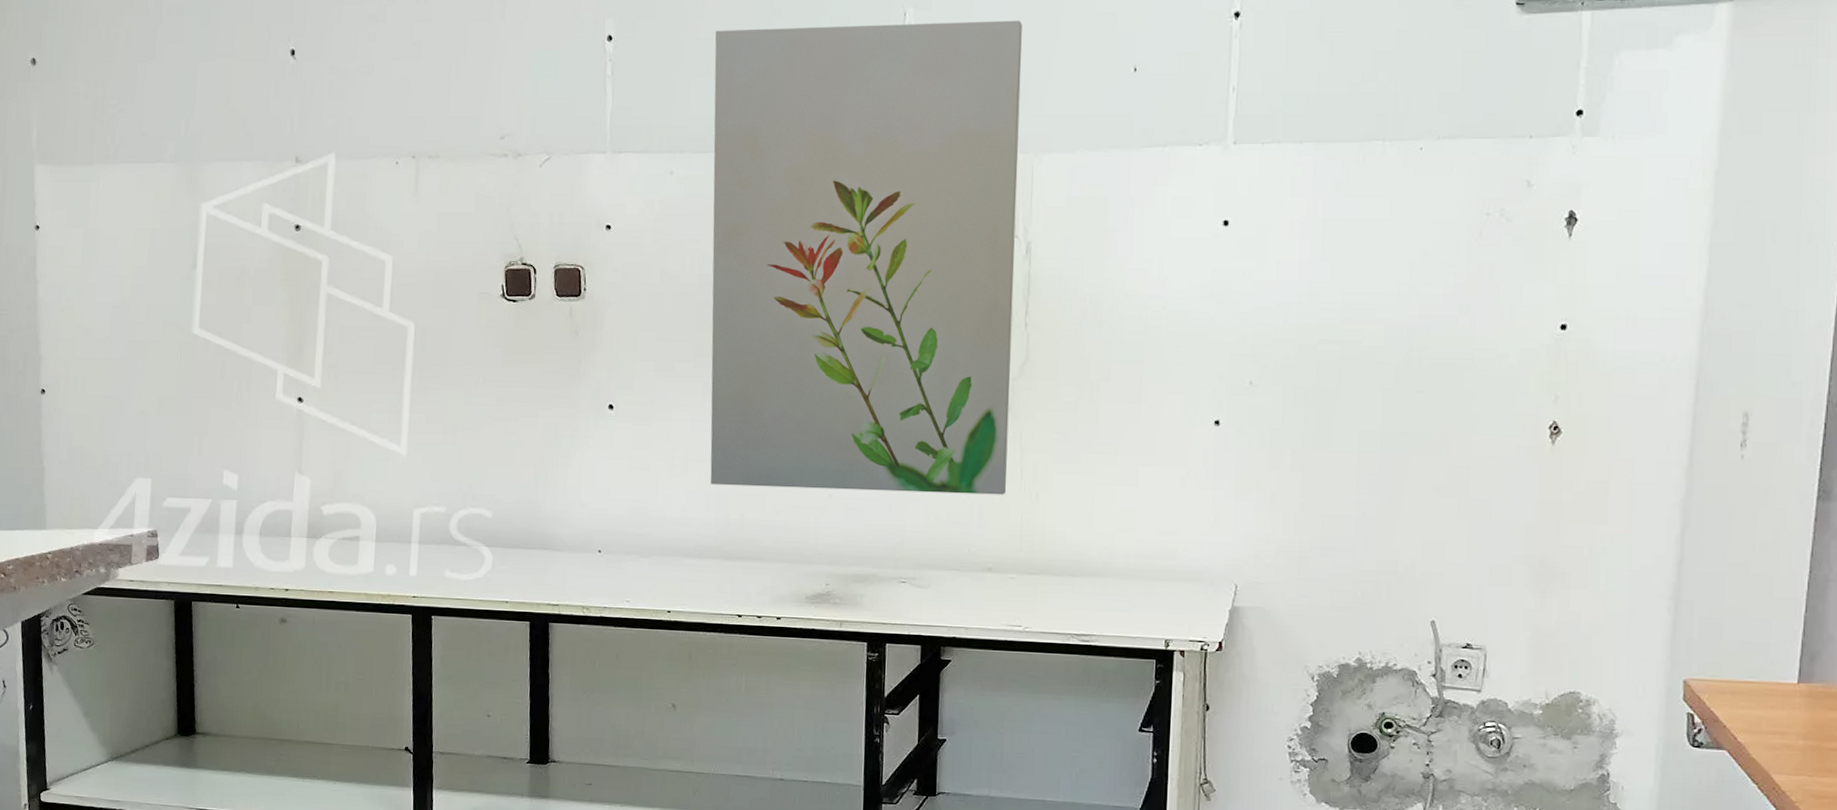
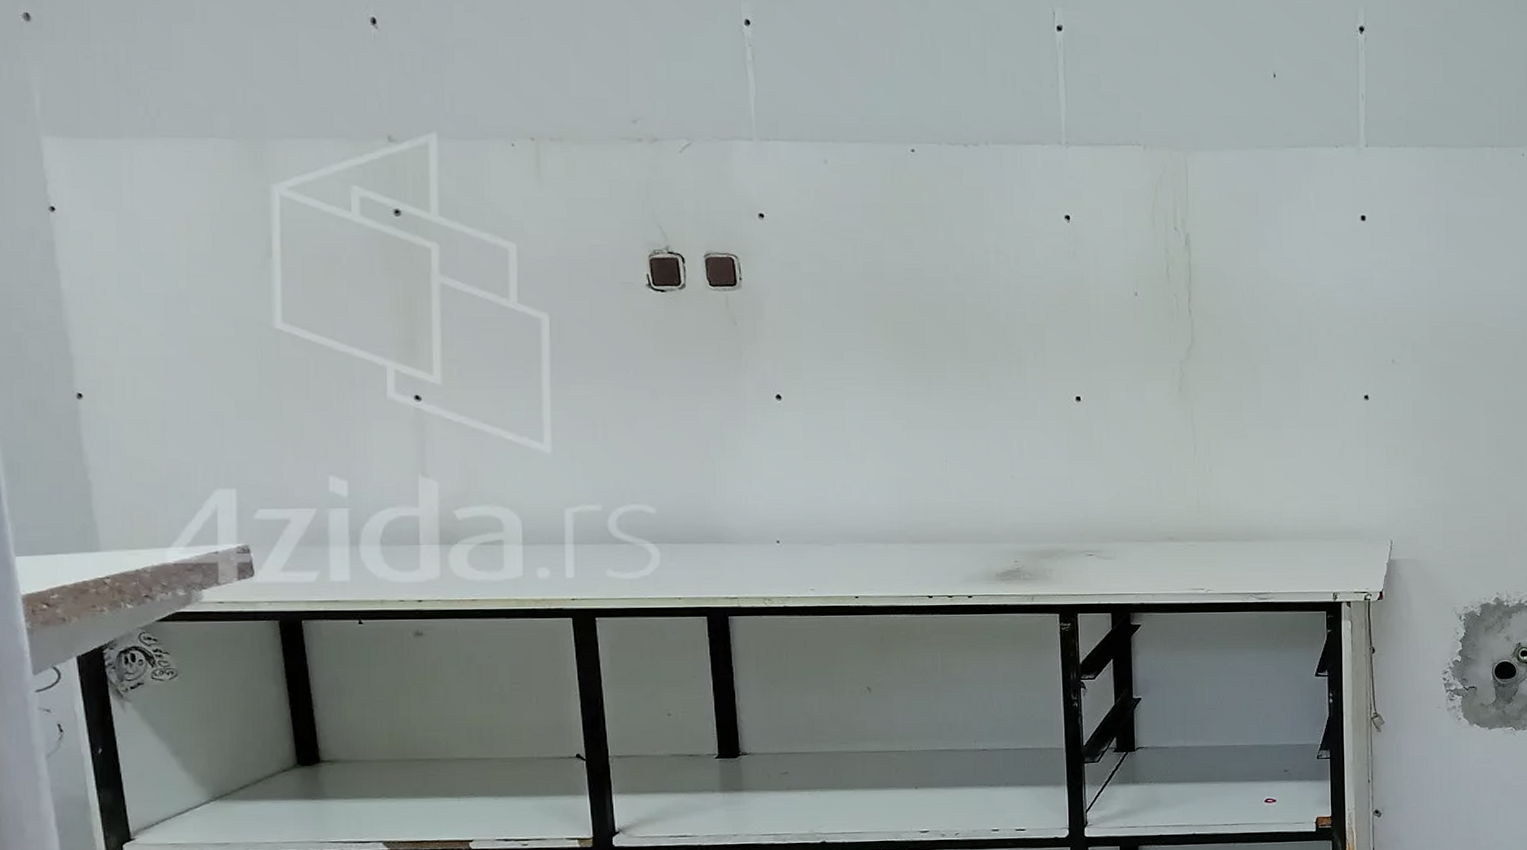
wall art: present [710,20,1022,495] -> none [861,20,1182,471]

